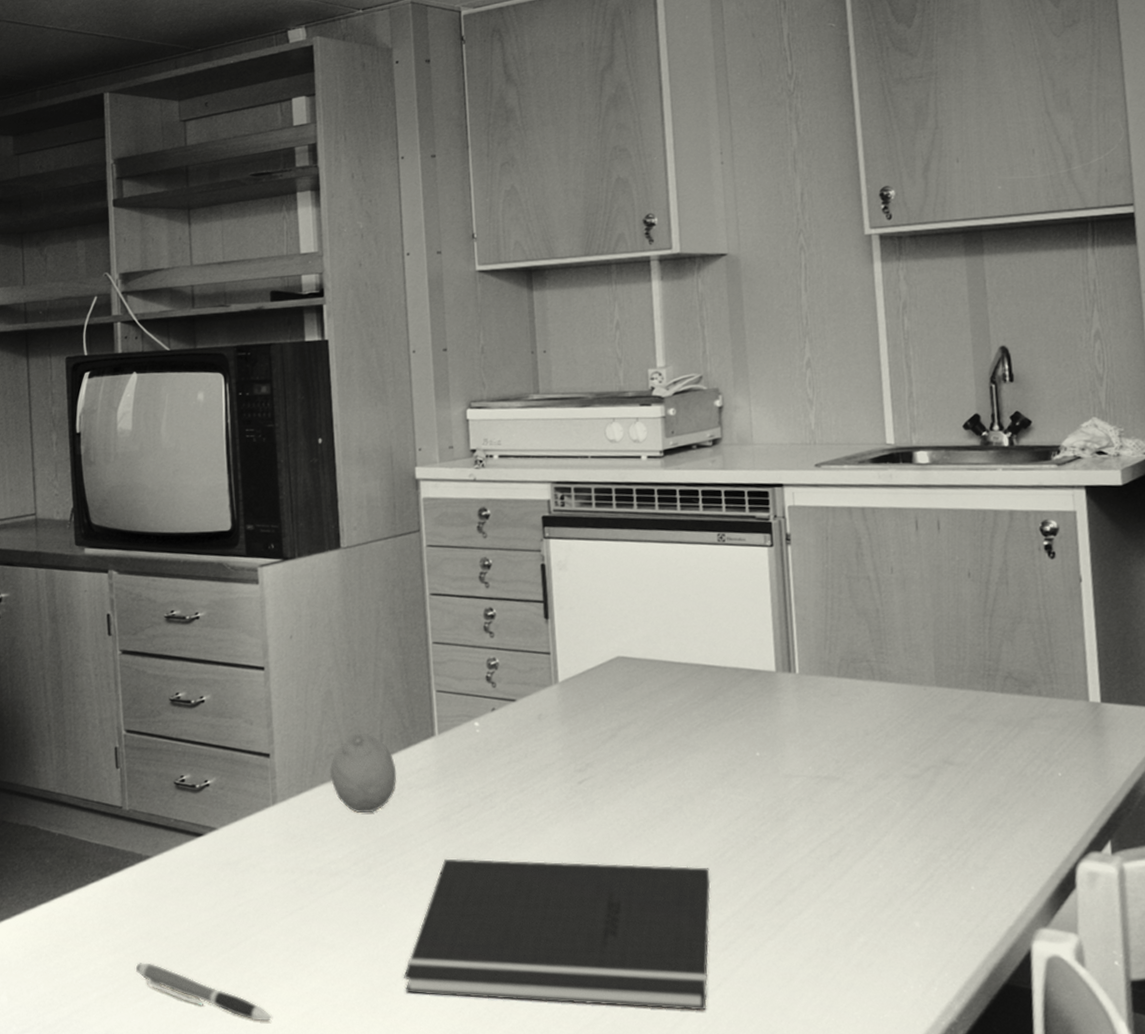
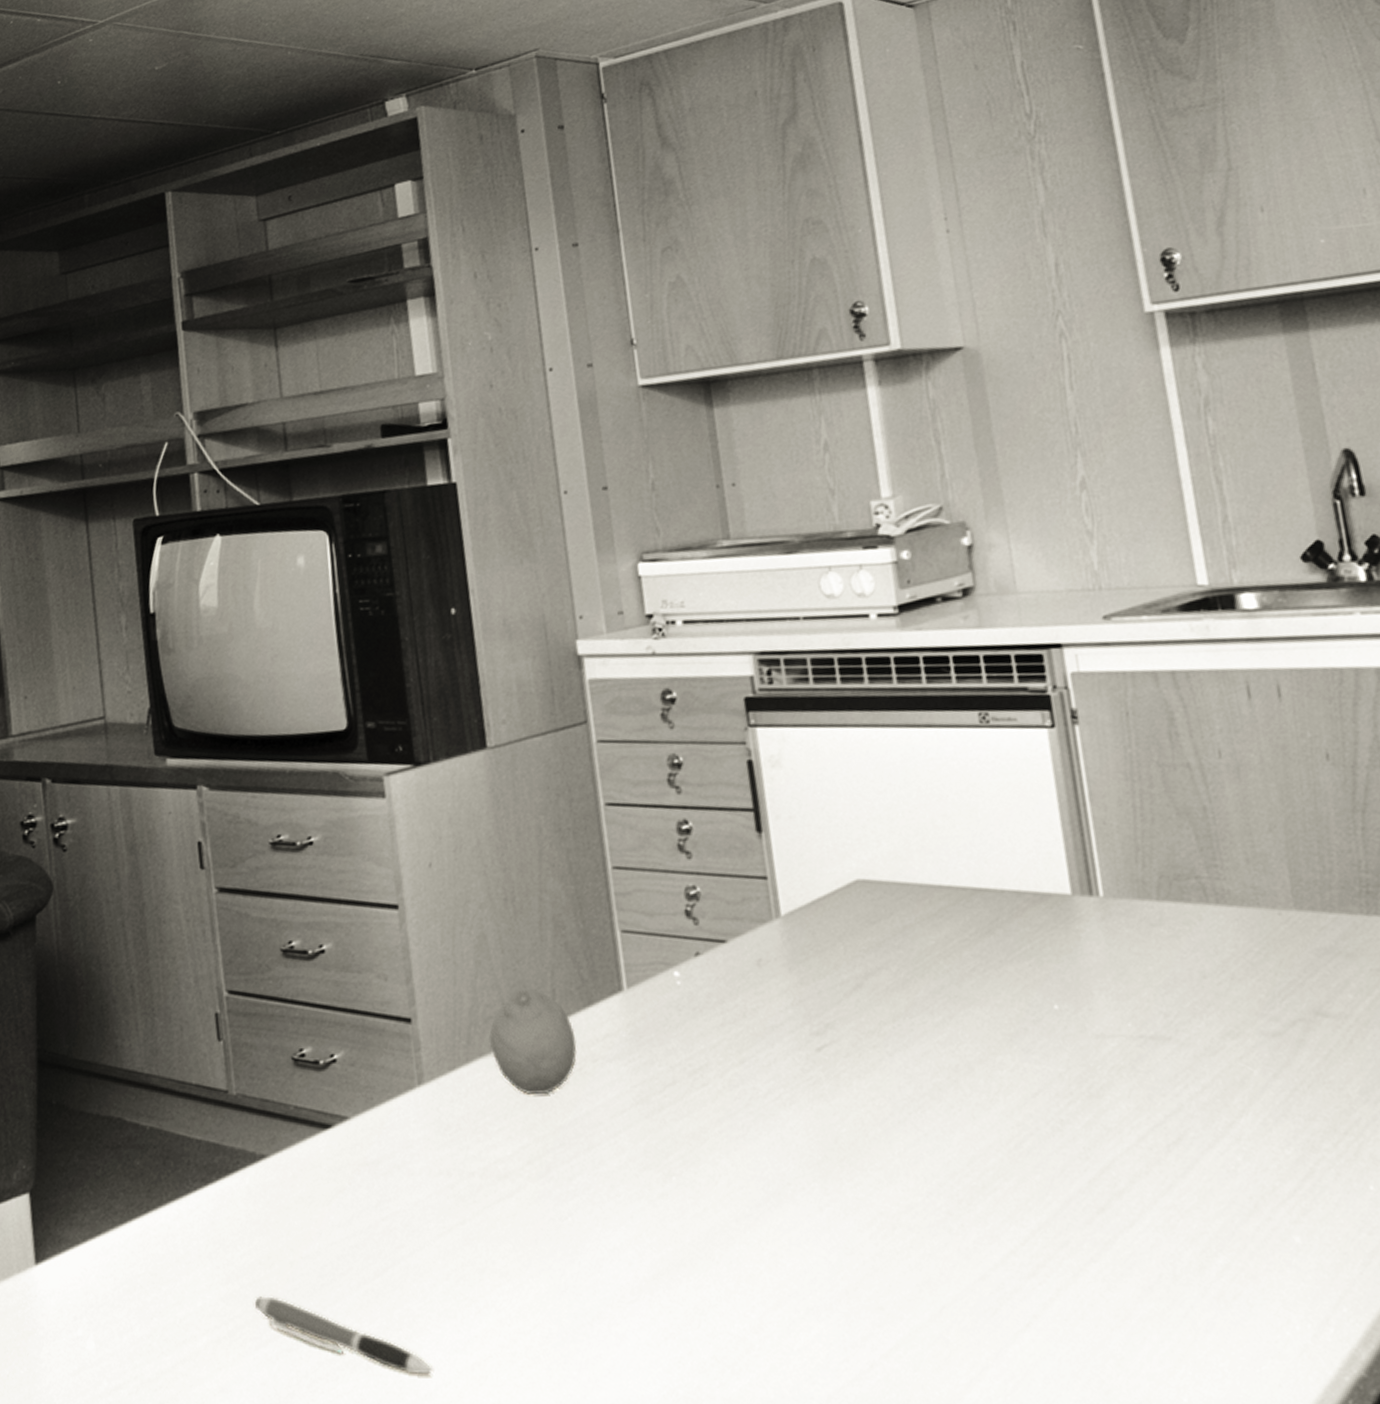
notepad: present [403,858,711,1011] -> none [600,1154,1013,1361]

